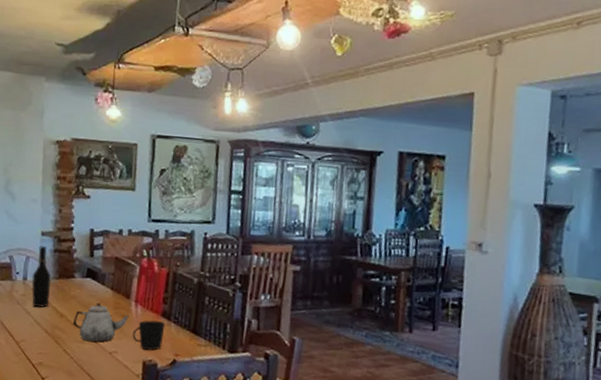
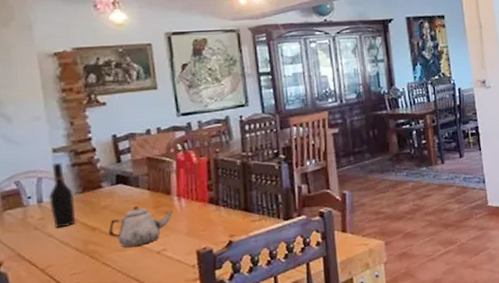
cup: present [132,320,166,350] -> none [180,208,215,239]

